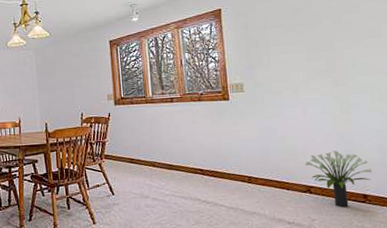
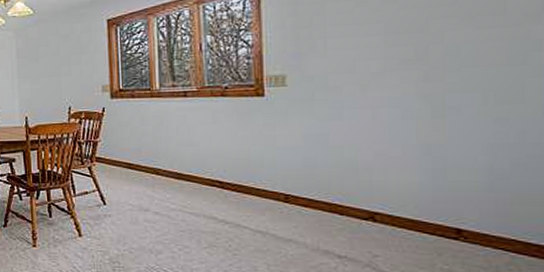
potted plant: present [304,150,372,208] -> none [368,167,473,244]

